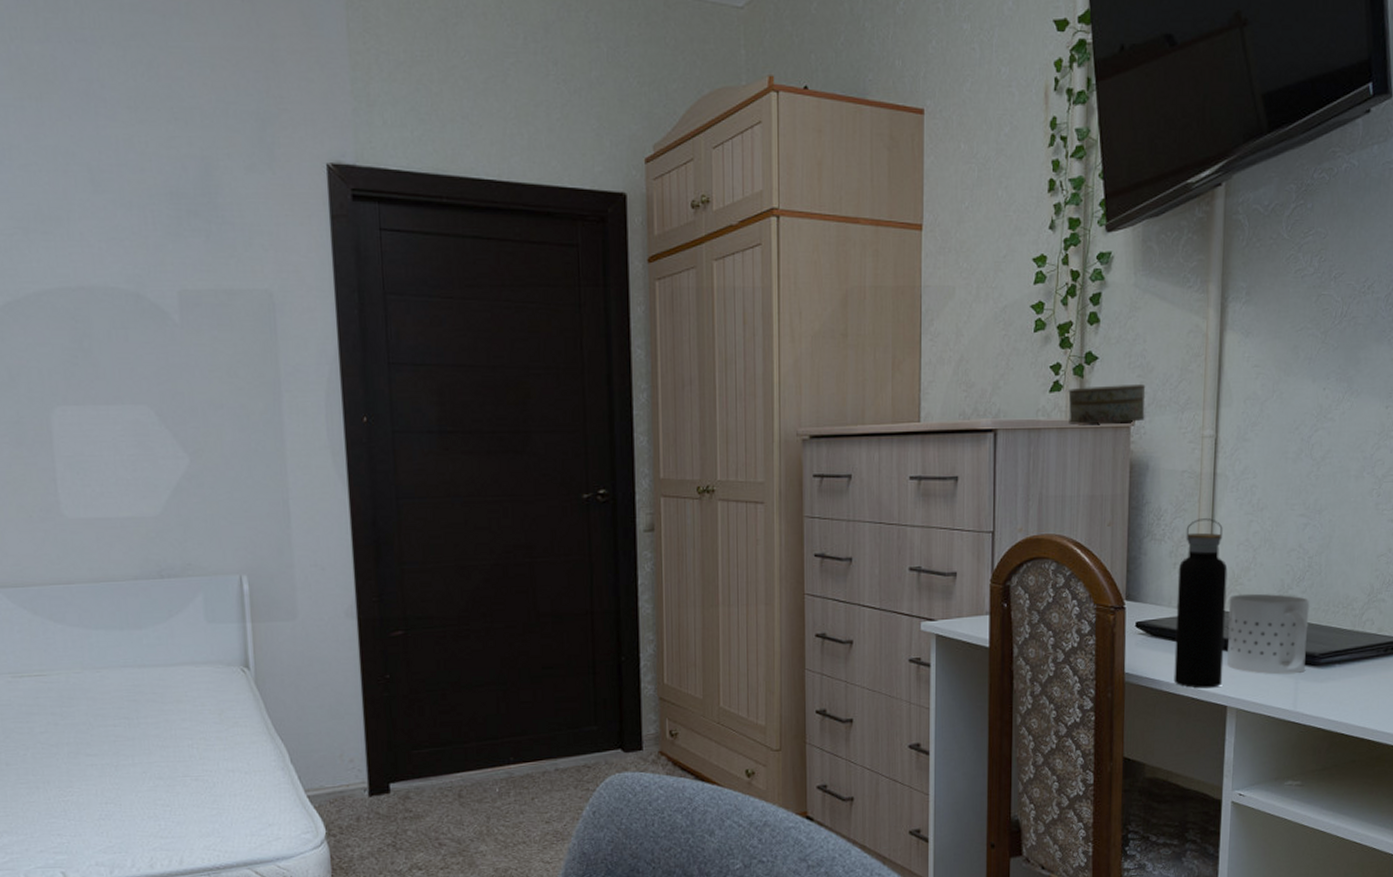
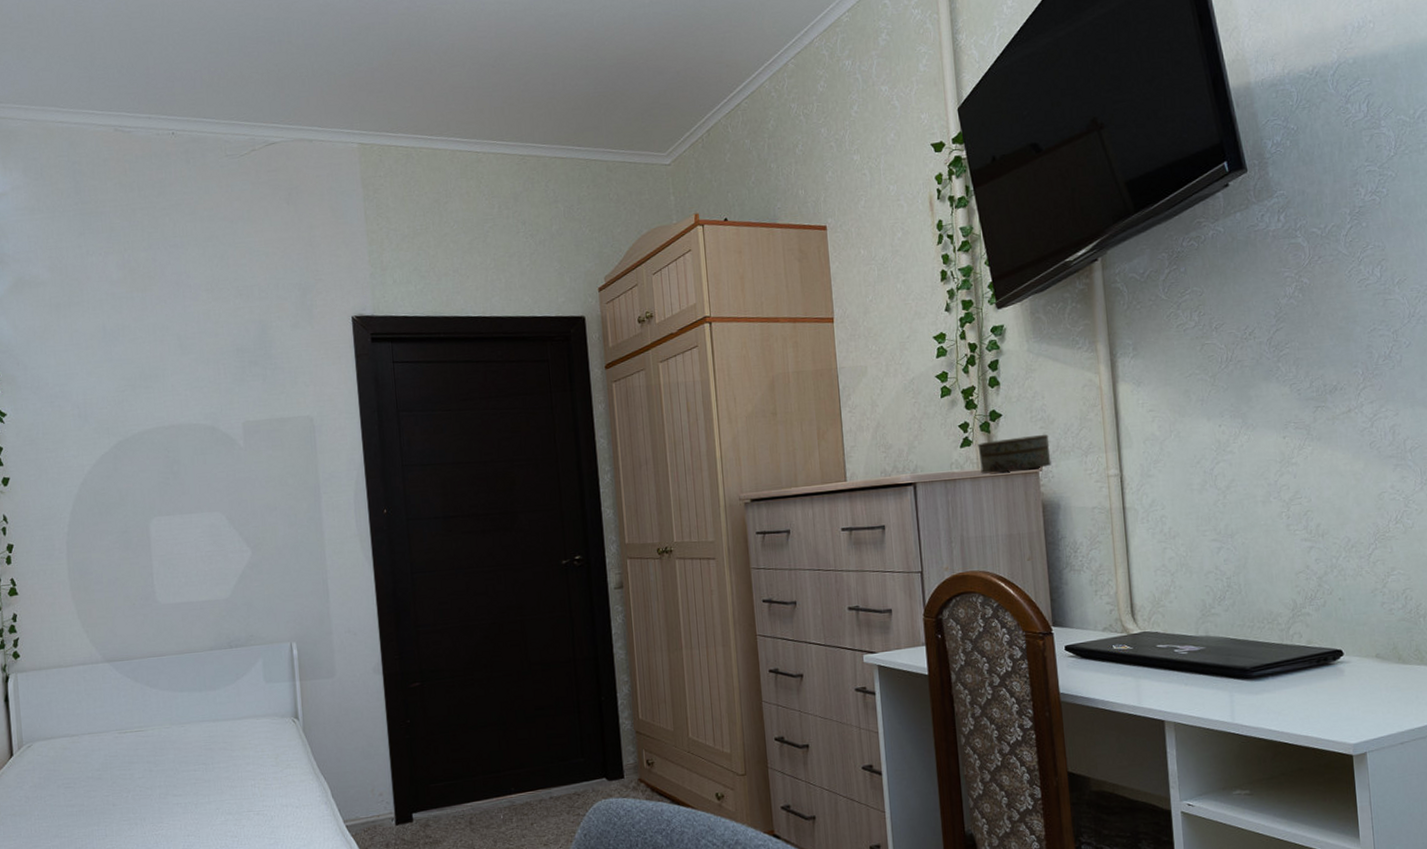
water bottle: present [1174,518,1228,688] -> none [1099,548,1157,705]
mug: present [1227,593,1310,675] -> none [1153,613,1238,689]

